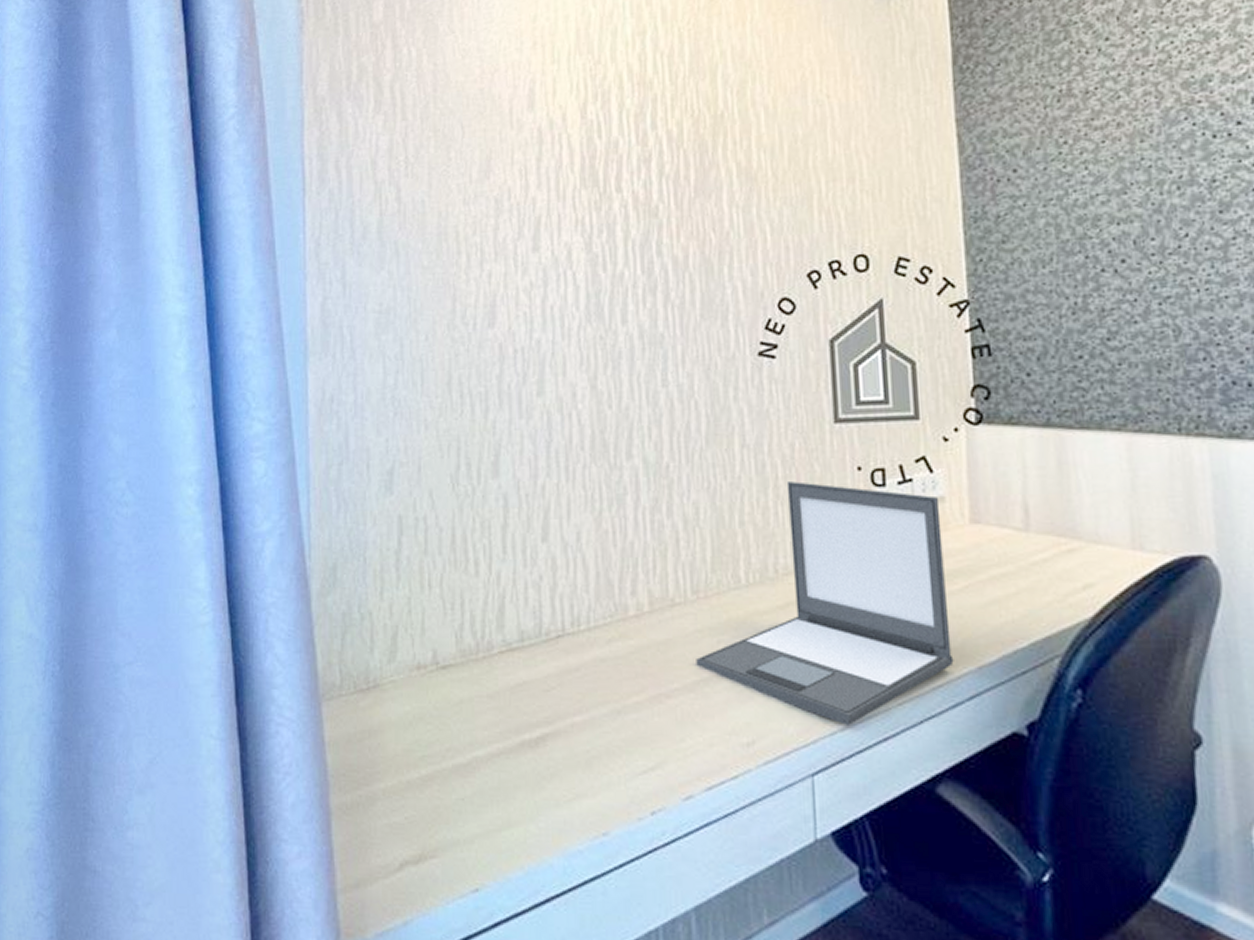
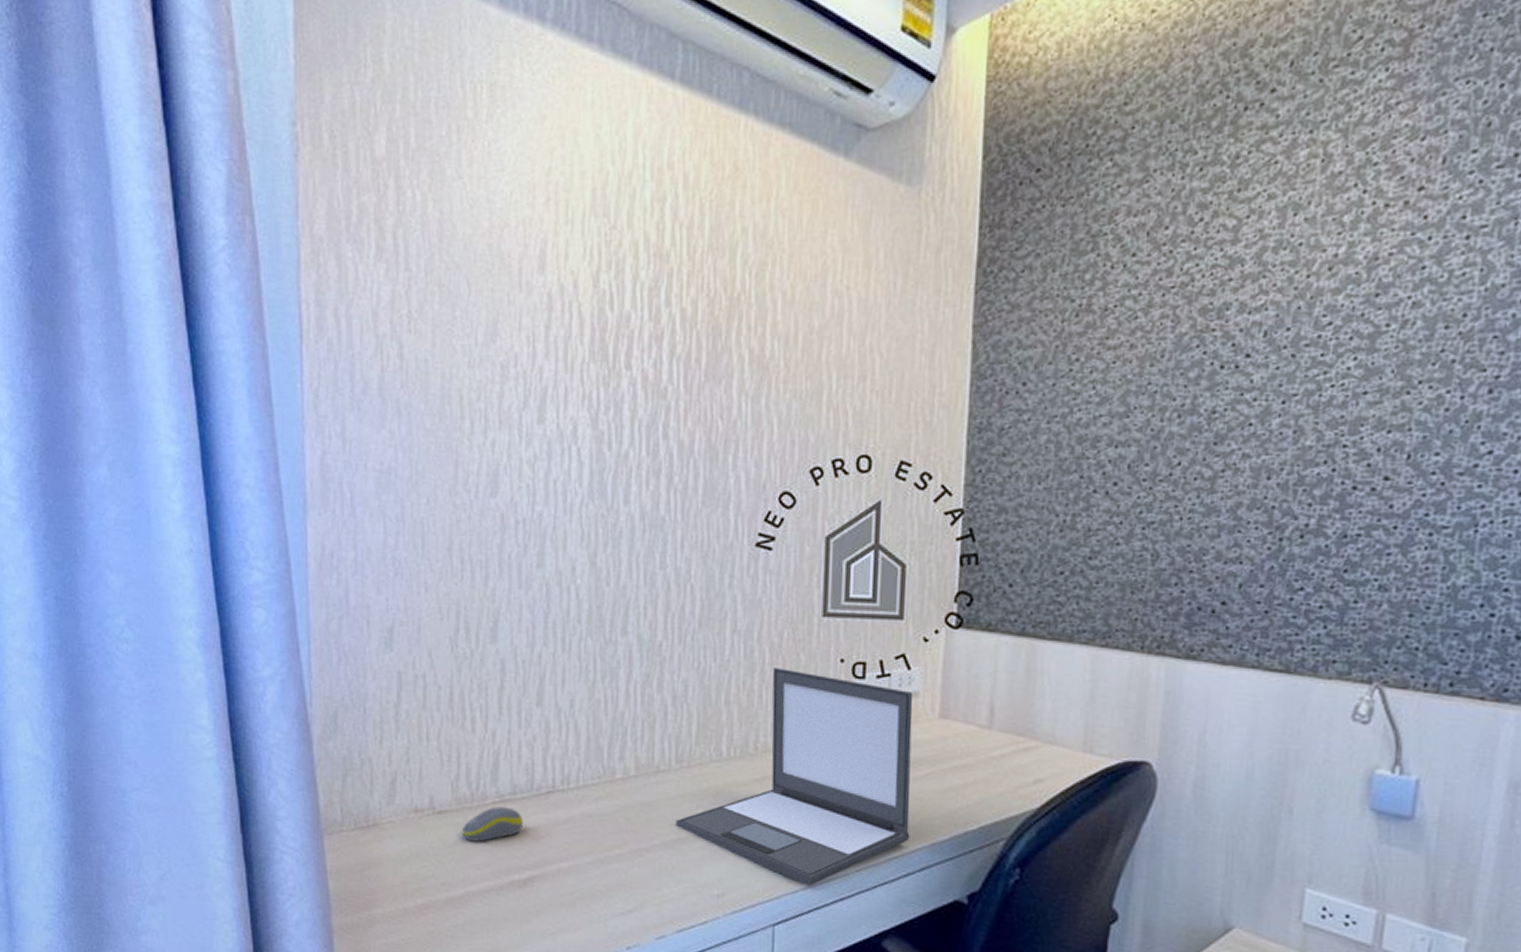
computer mouse: none [467,657,533,698] -> present [461,806,524,842]

